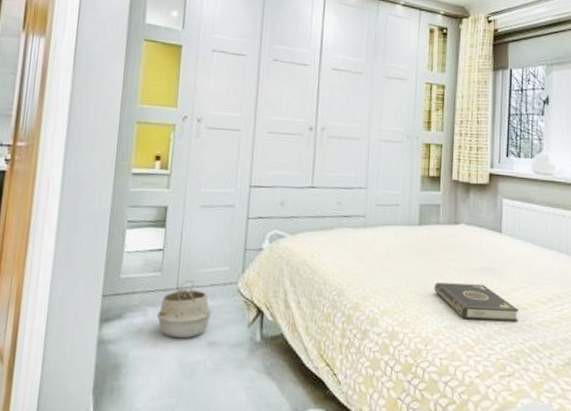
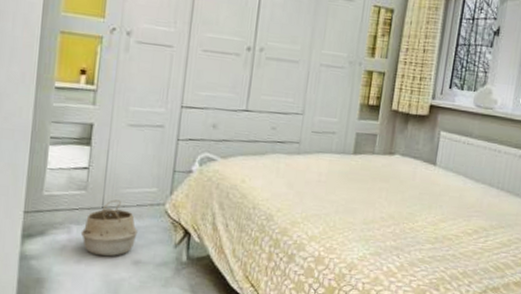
book: present [433,282,519,322] -> none [362,211,444,252]

